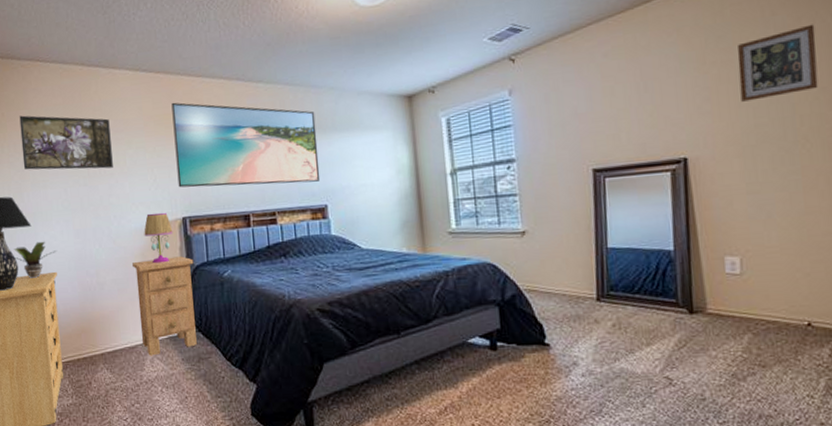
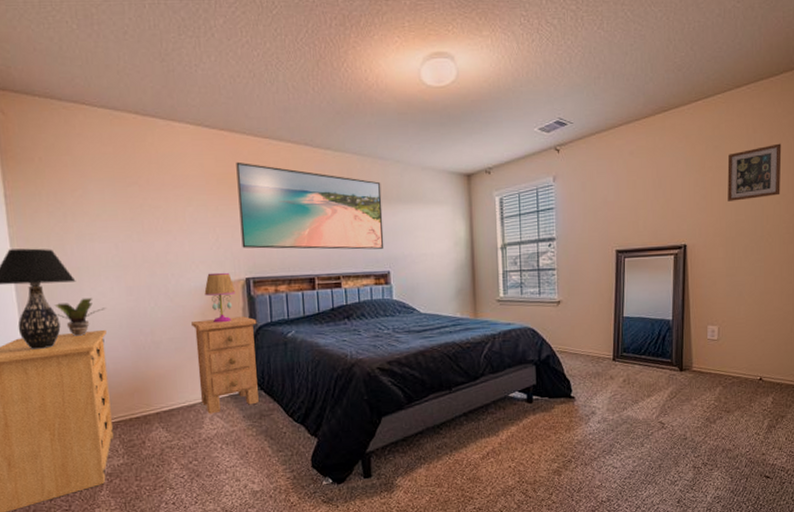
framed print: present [19,115,113,170] -> none [60,162,171,225]

